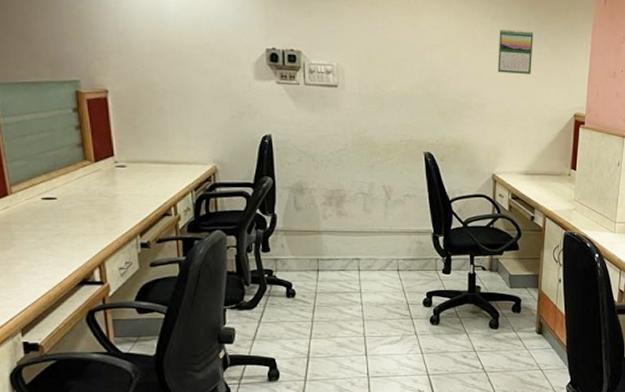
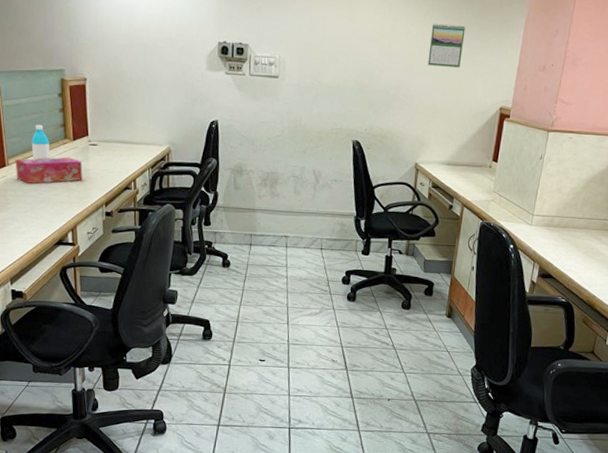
tissue box: none [20,181,109,215] -> present [15,157,83,184]
water bottle: none [40,145,66,186] -> present [31,125,50,160]

